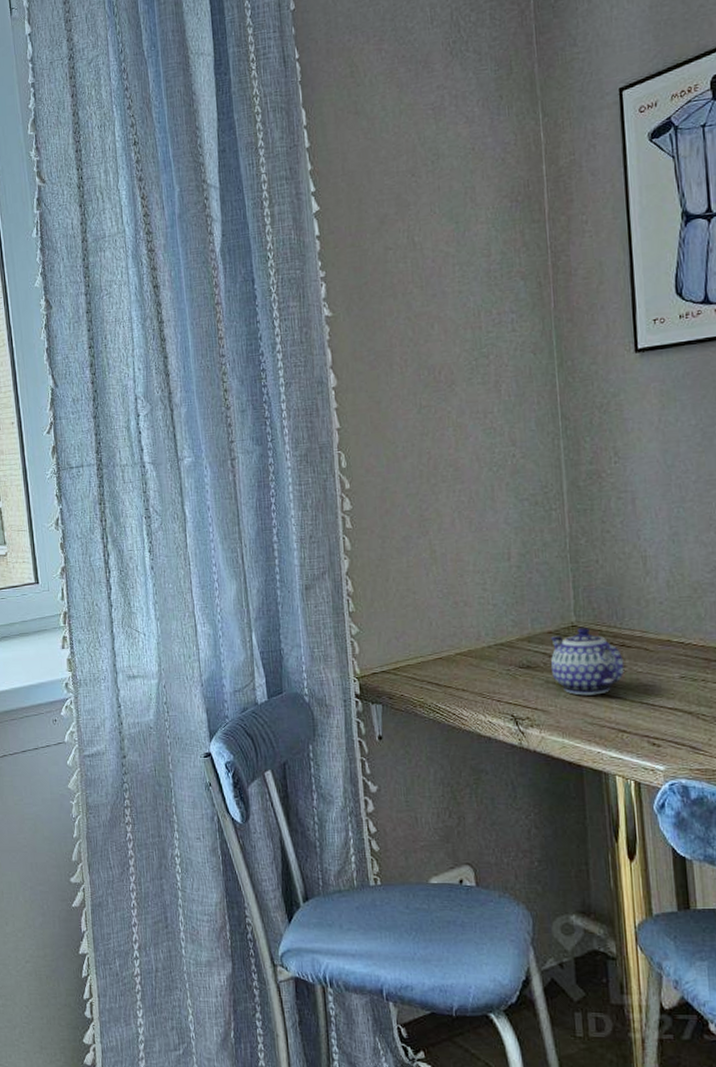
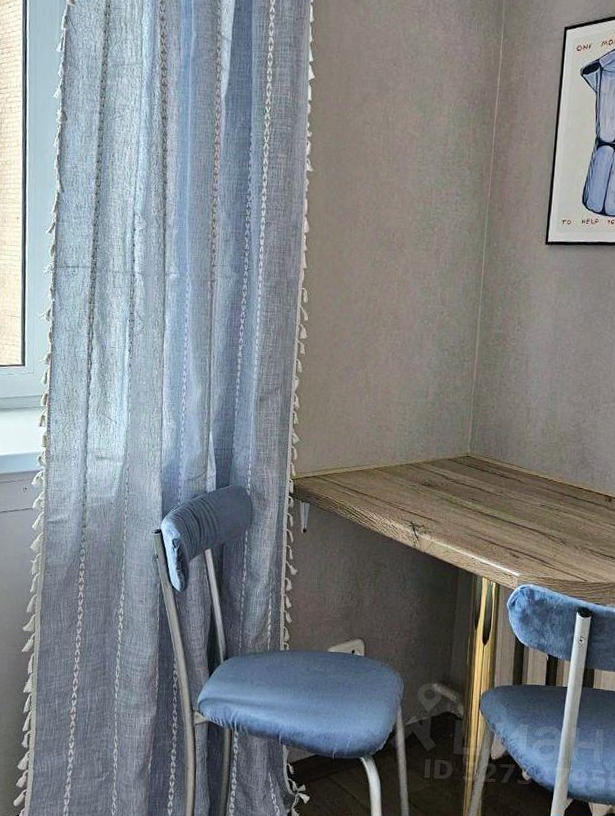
teapot: present [550,626,625,696] -> none [446,457,502,513]

